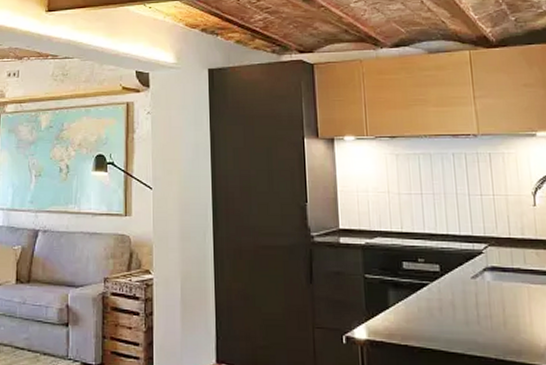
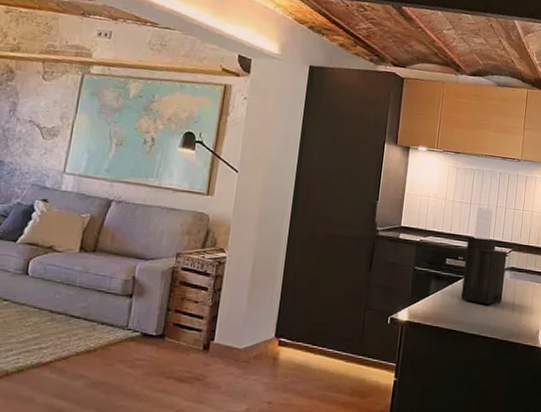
knife block: none [425,196,488,314] -> present [461,206,507,304]

